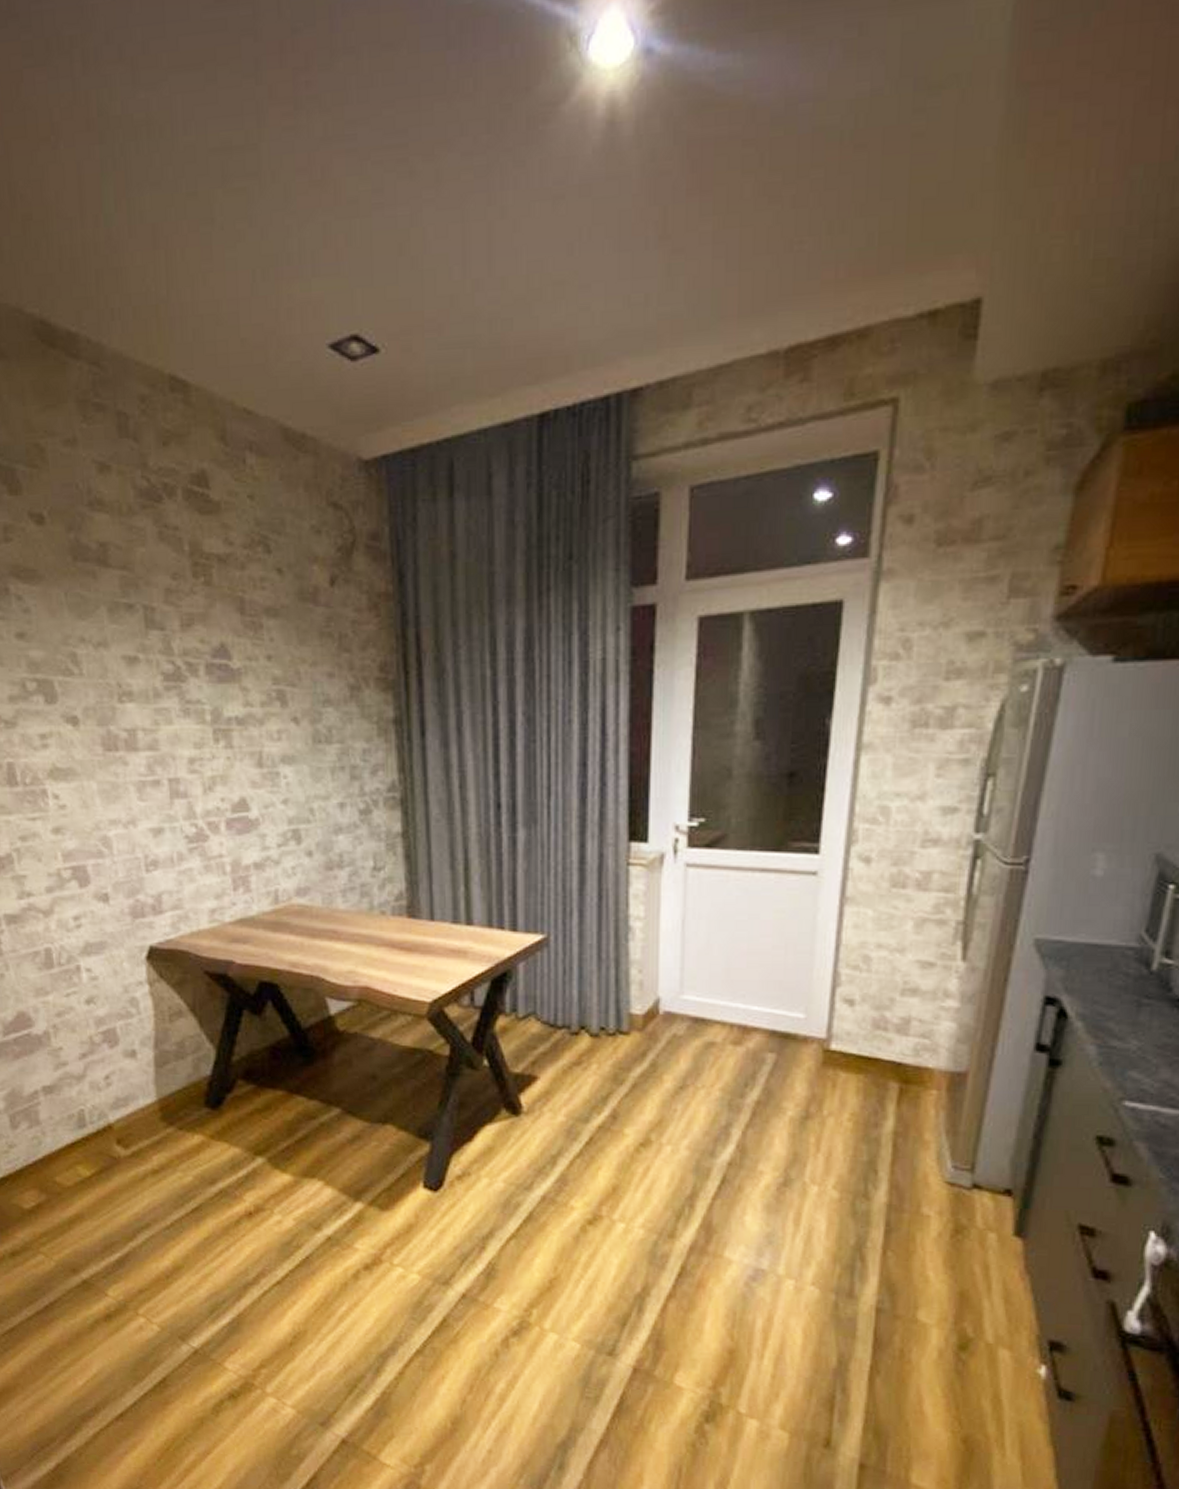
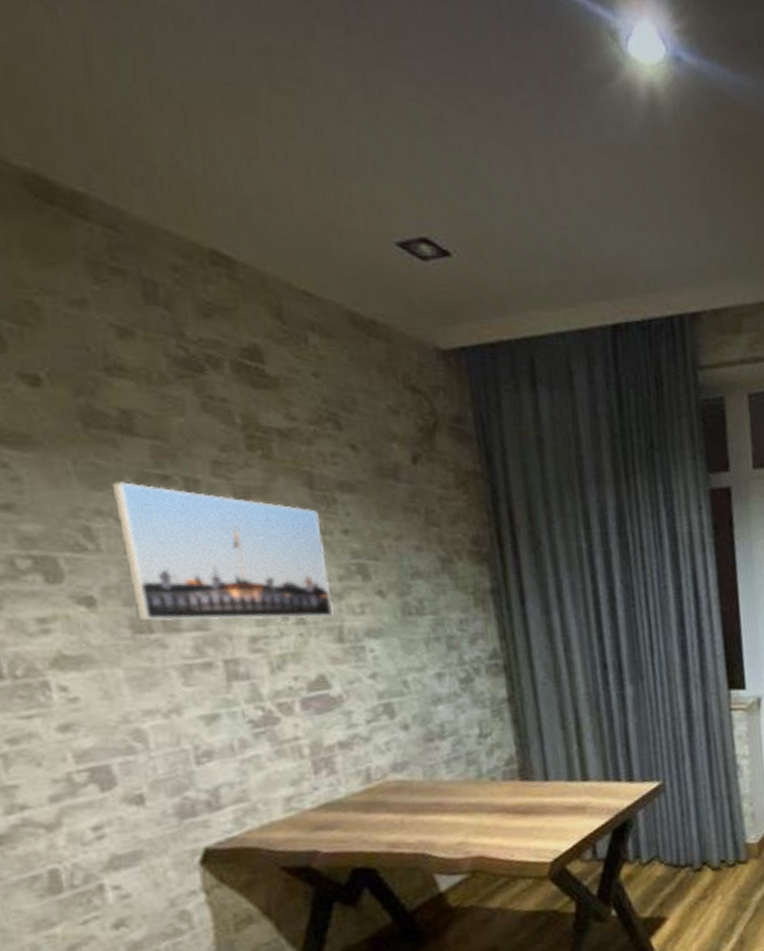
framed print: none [91,611,255,743] -> present [111,482,334,621]

